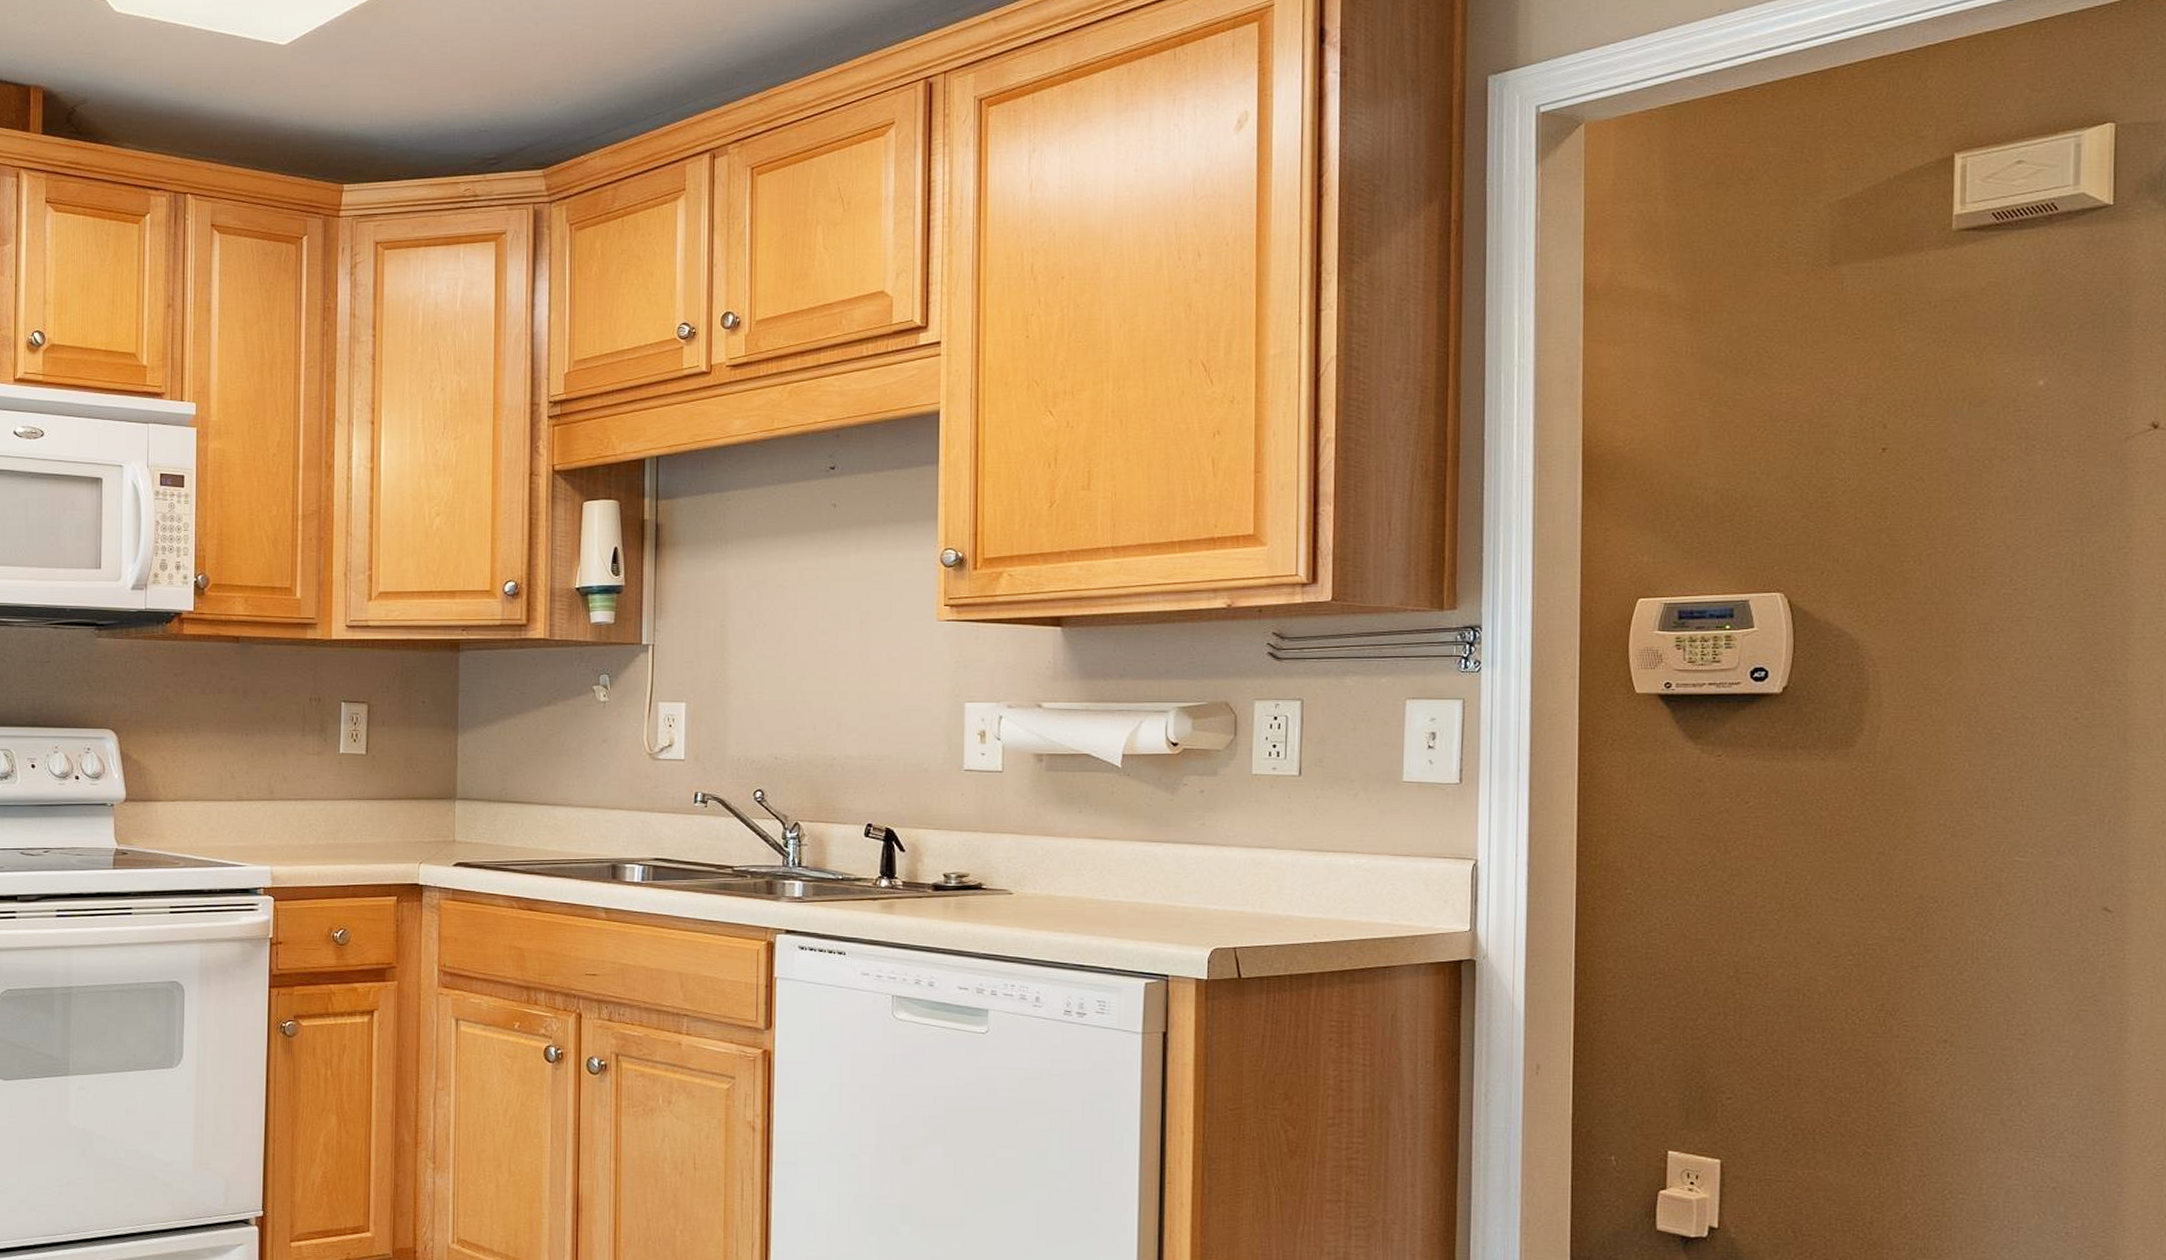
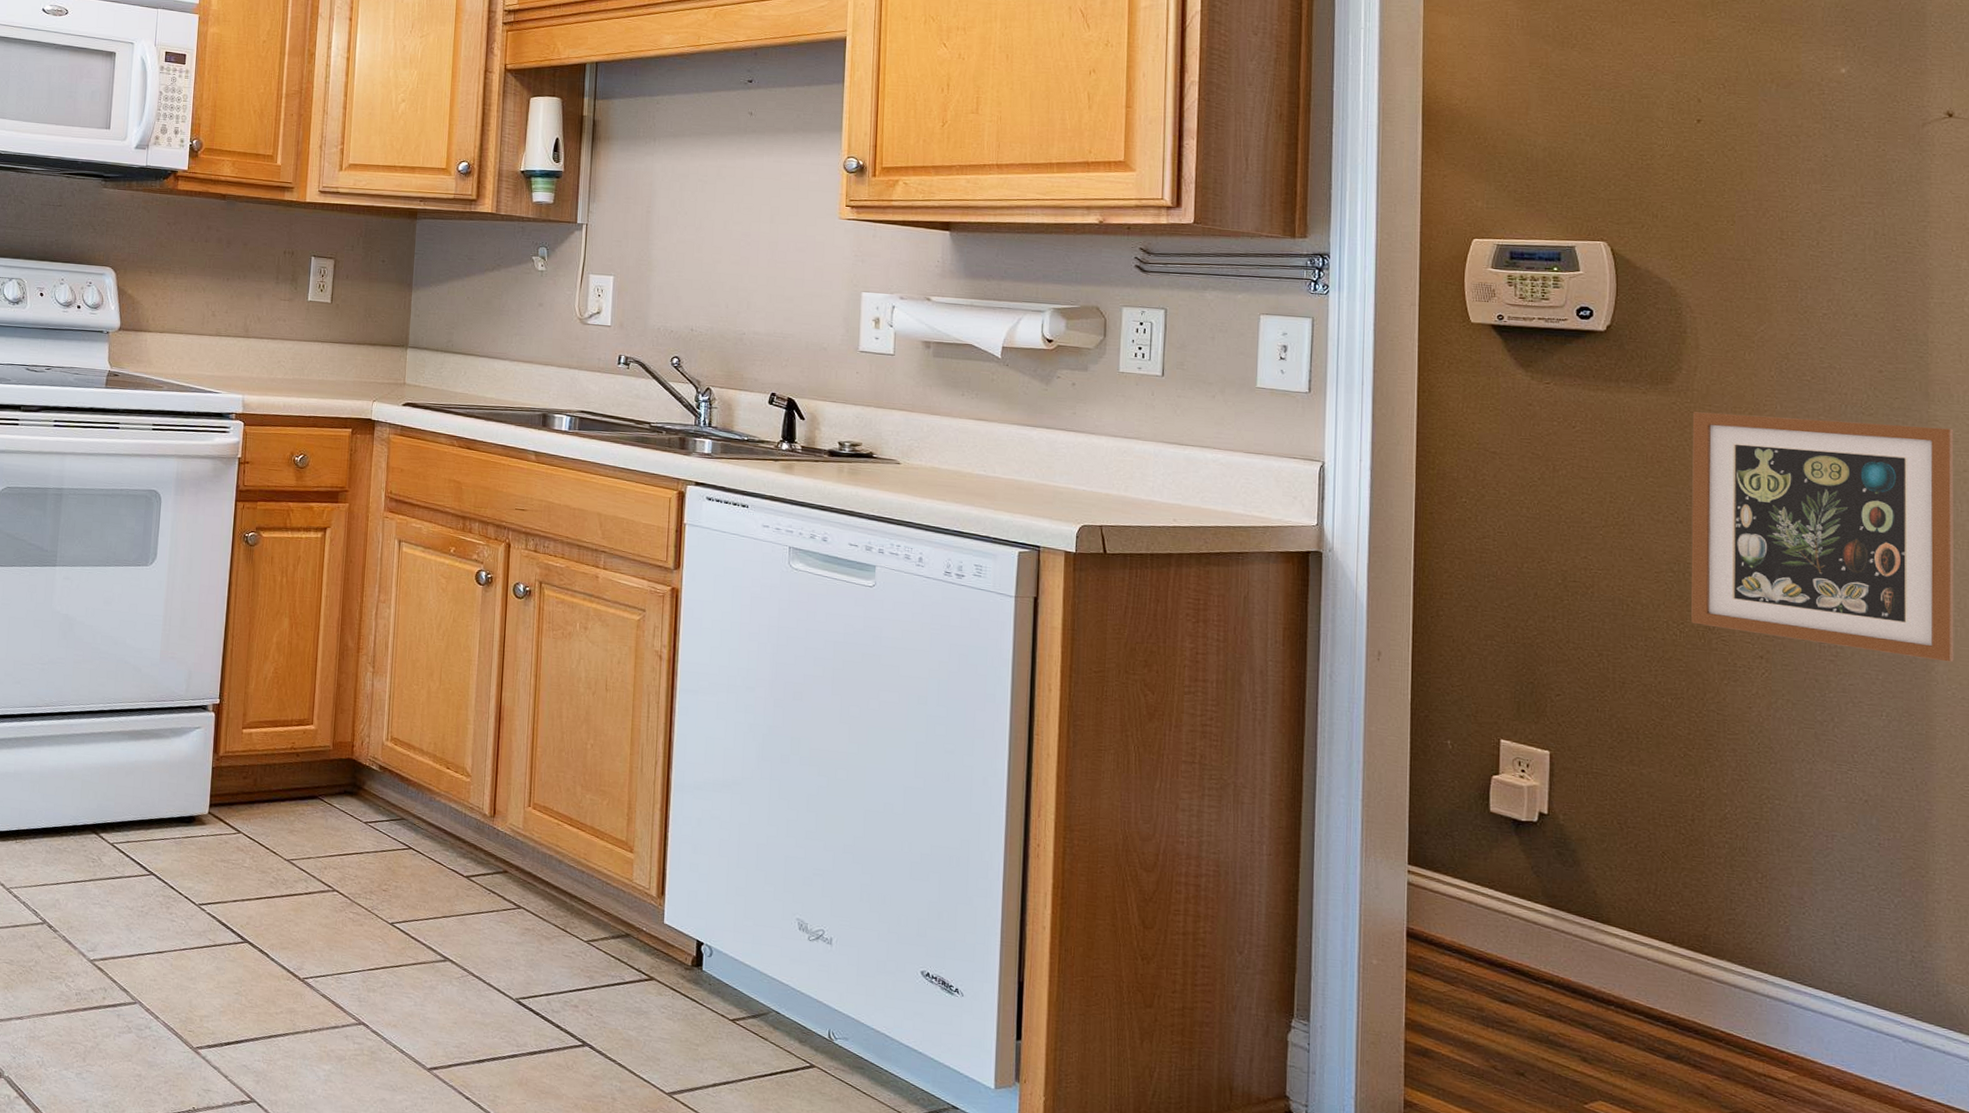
picture frame: none [1871,776,2153,1032] -> present [1691,412,1954,662]

